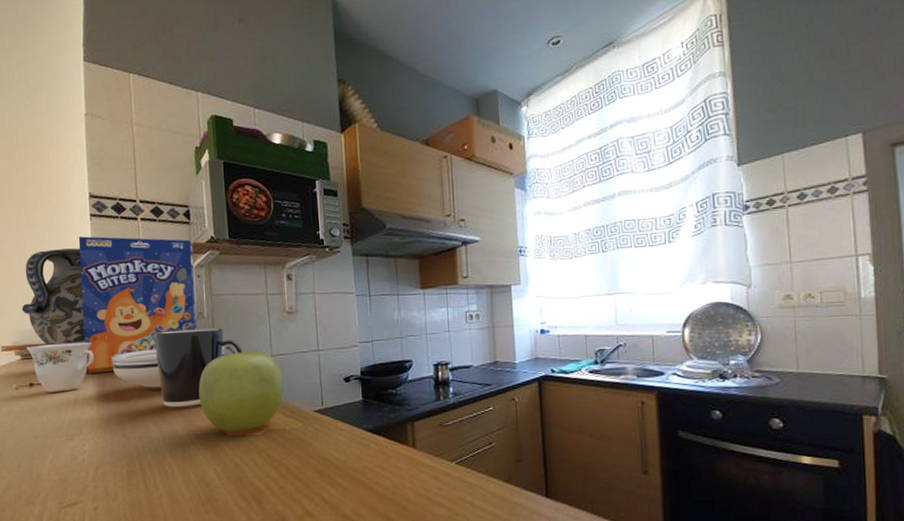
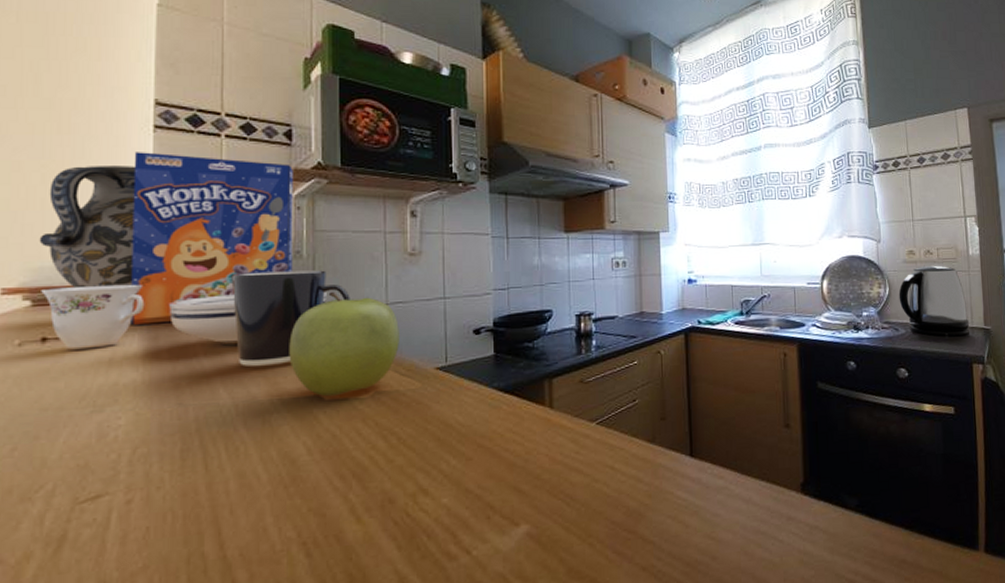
kettle: none [772,309,861,388] -> present [898,265,970,339]

